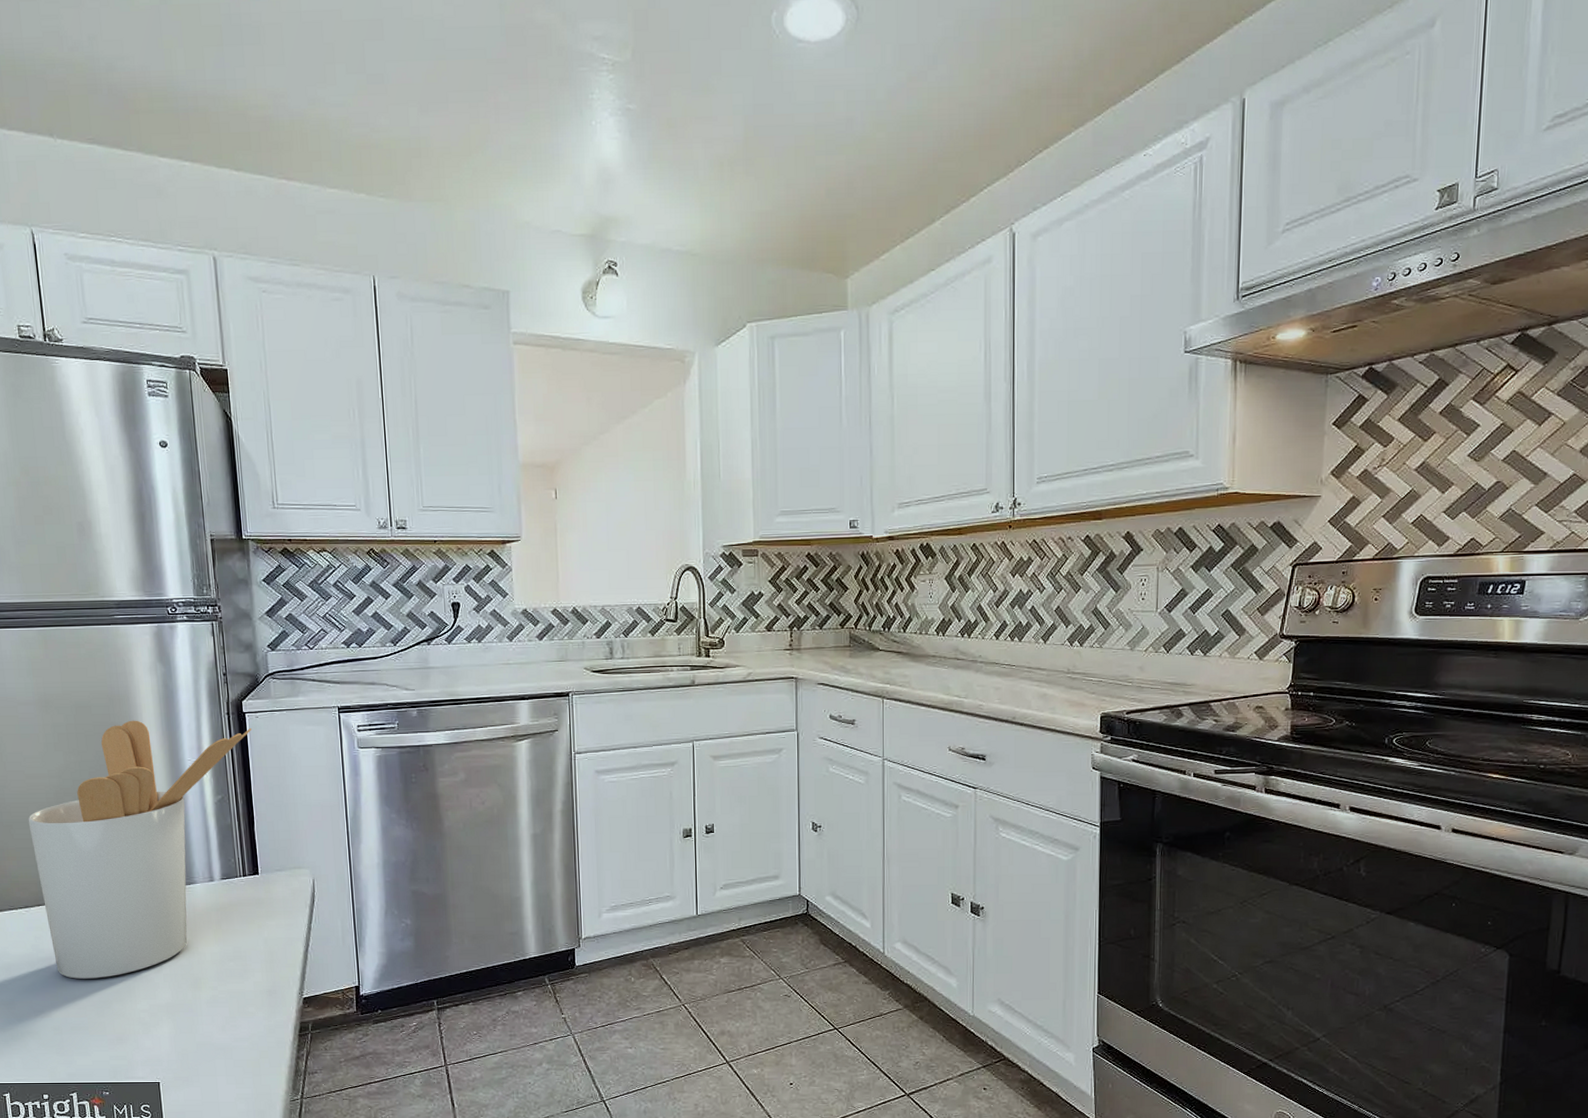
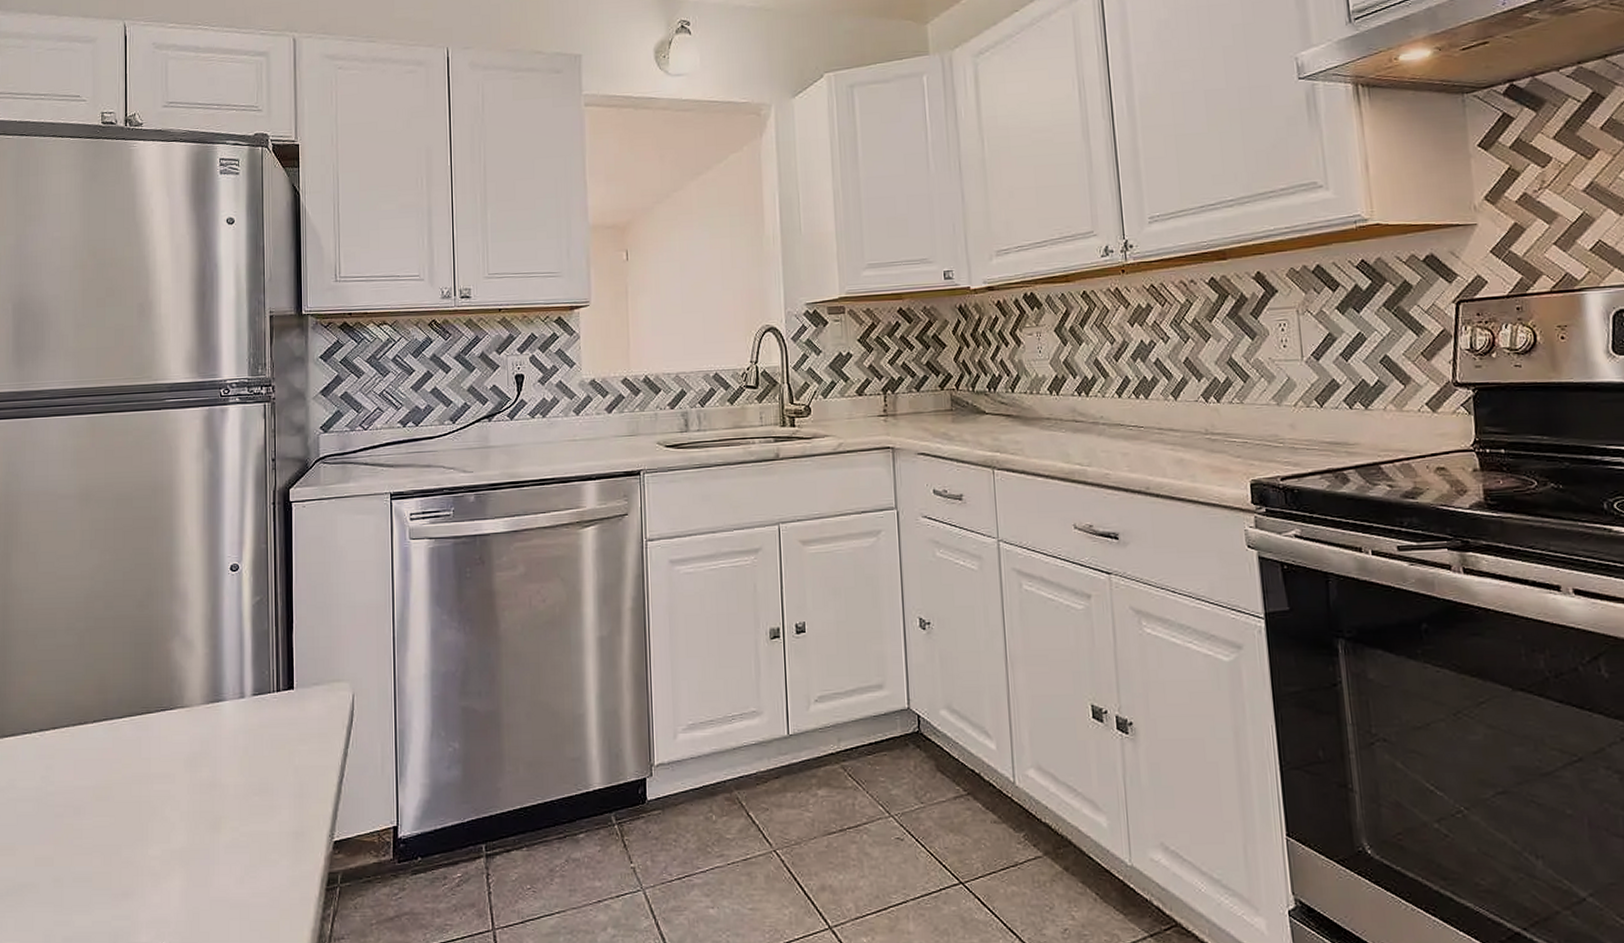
utensil holder: present [28,720,252,979] -> none [54,513,298,818]

